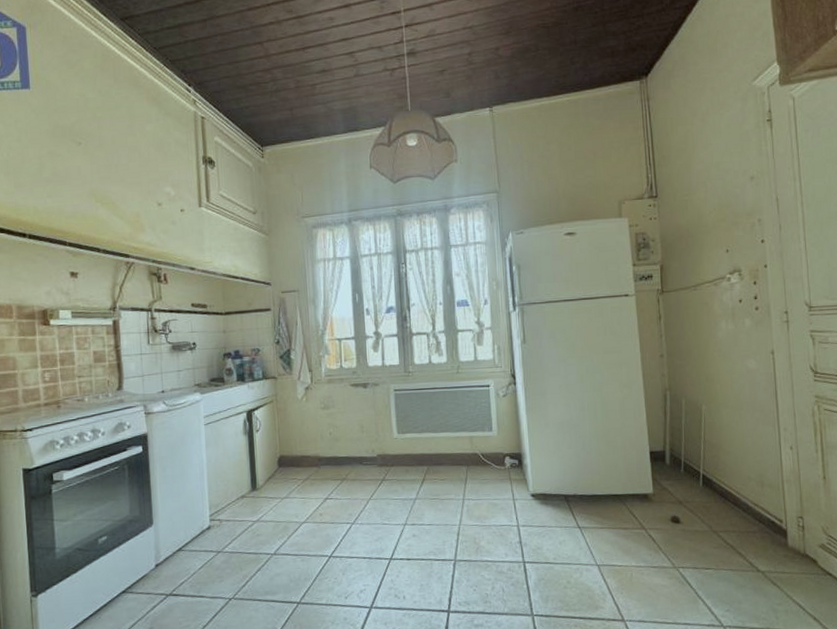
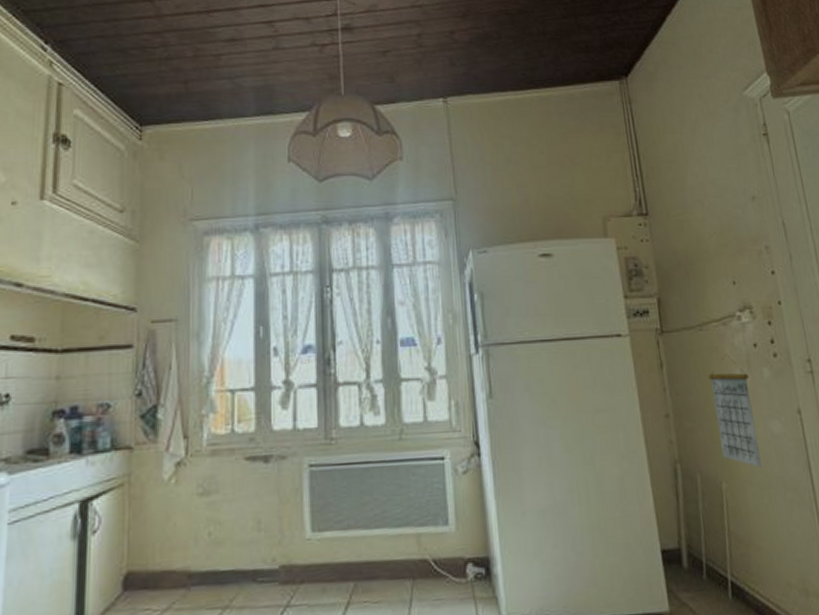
calendar: none [698,308,736,394] -> present [708,354,761,467]

